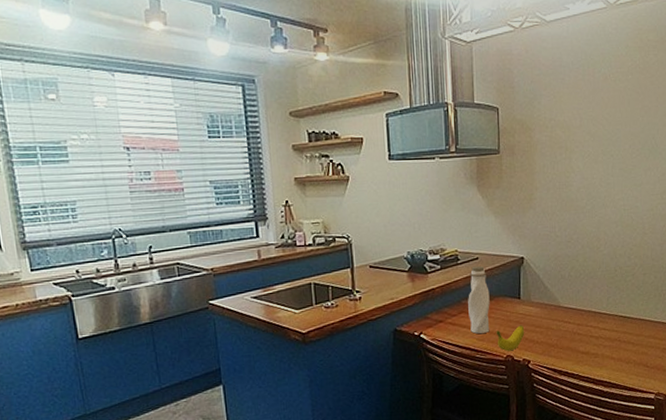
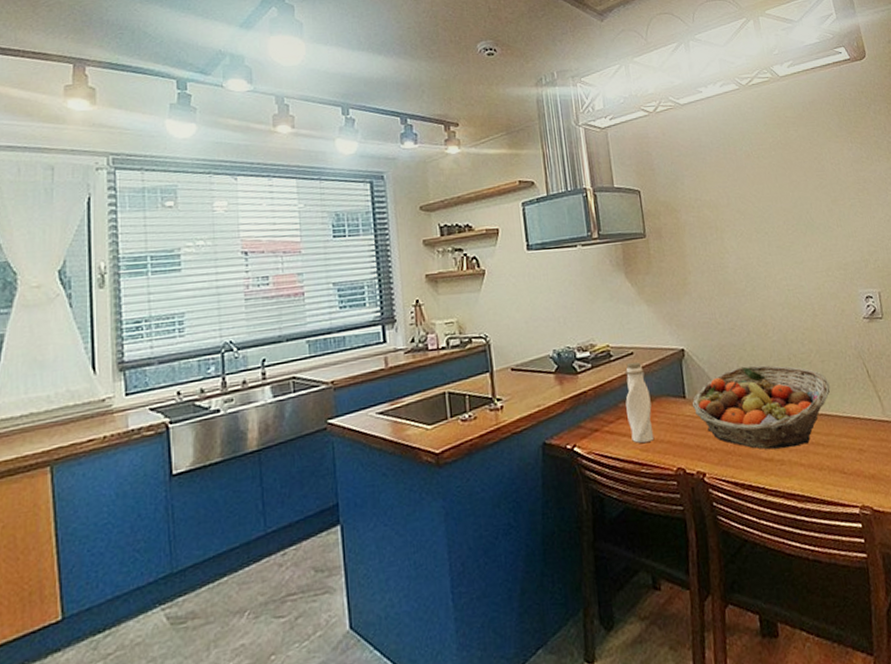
banana: present [496,325,525,352] -> none [662,429,695,463]
fruit basket: none [525,274,647,345] -> present [692,365,831,450]

